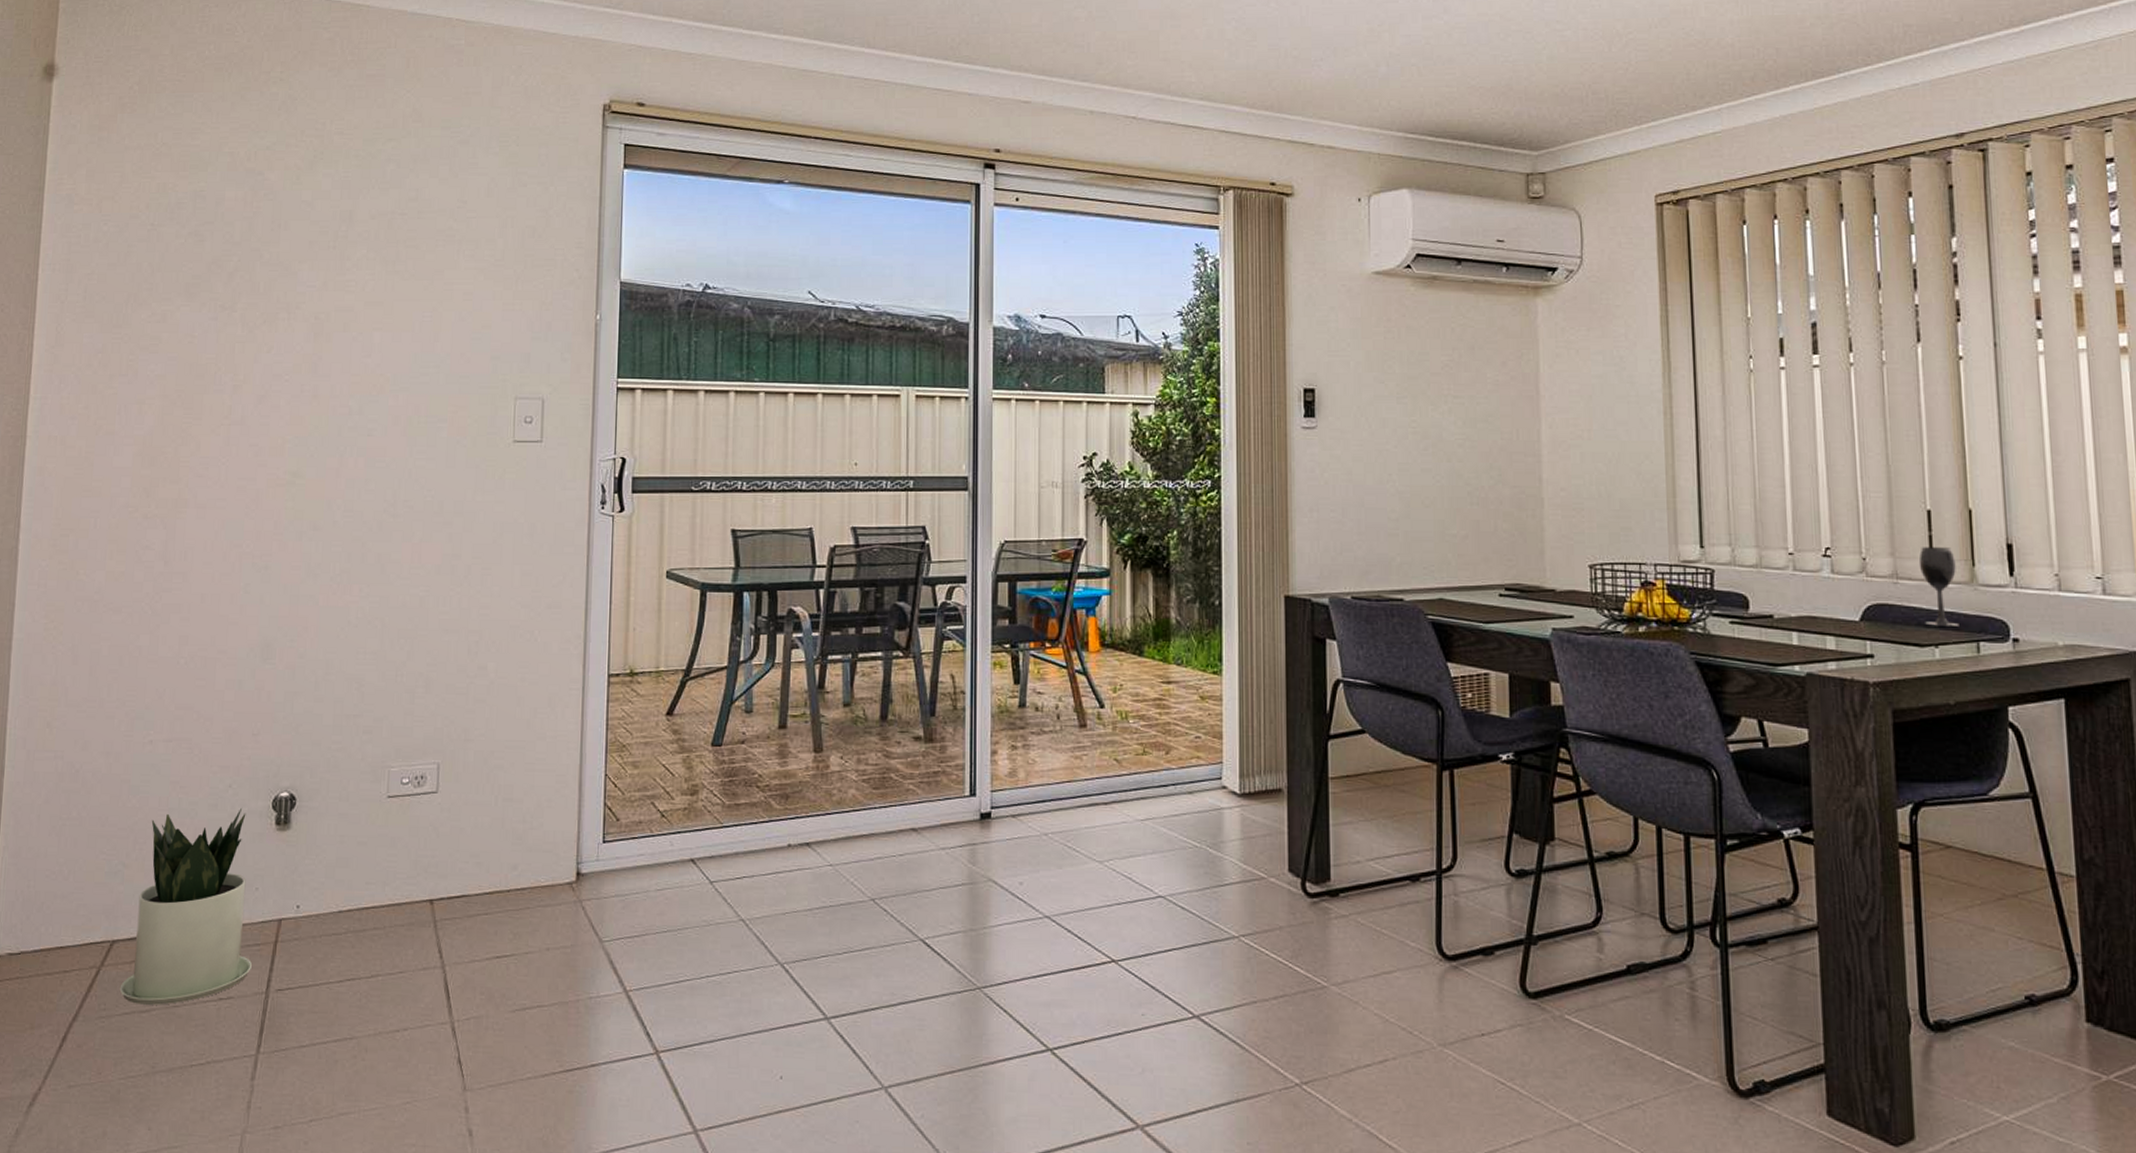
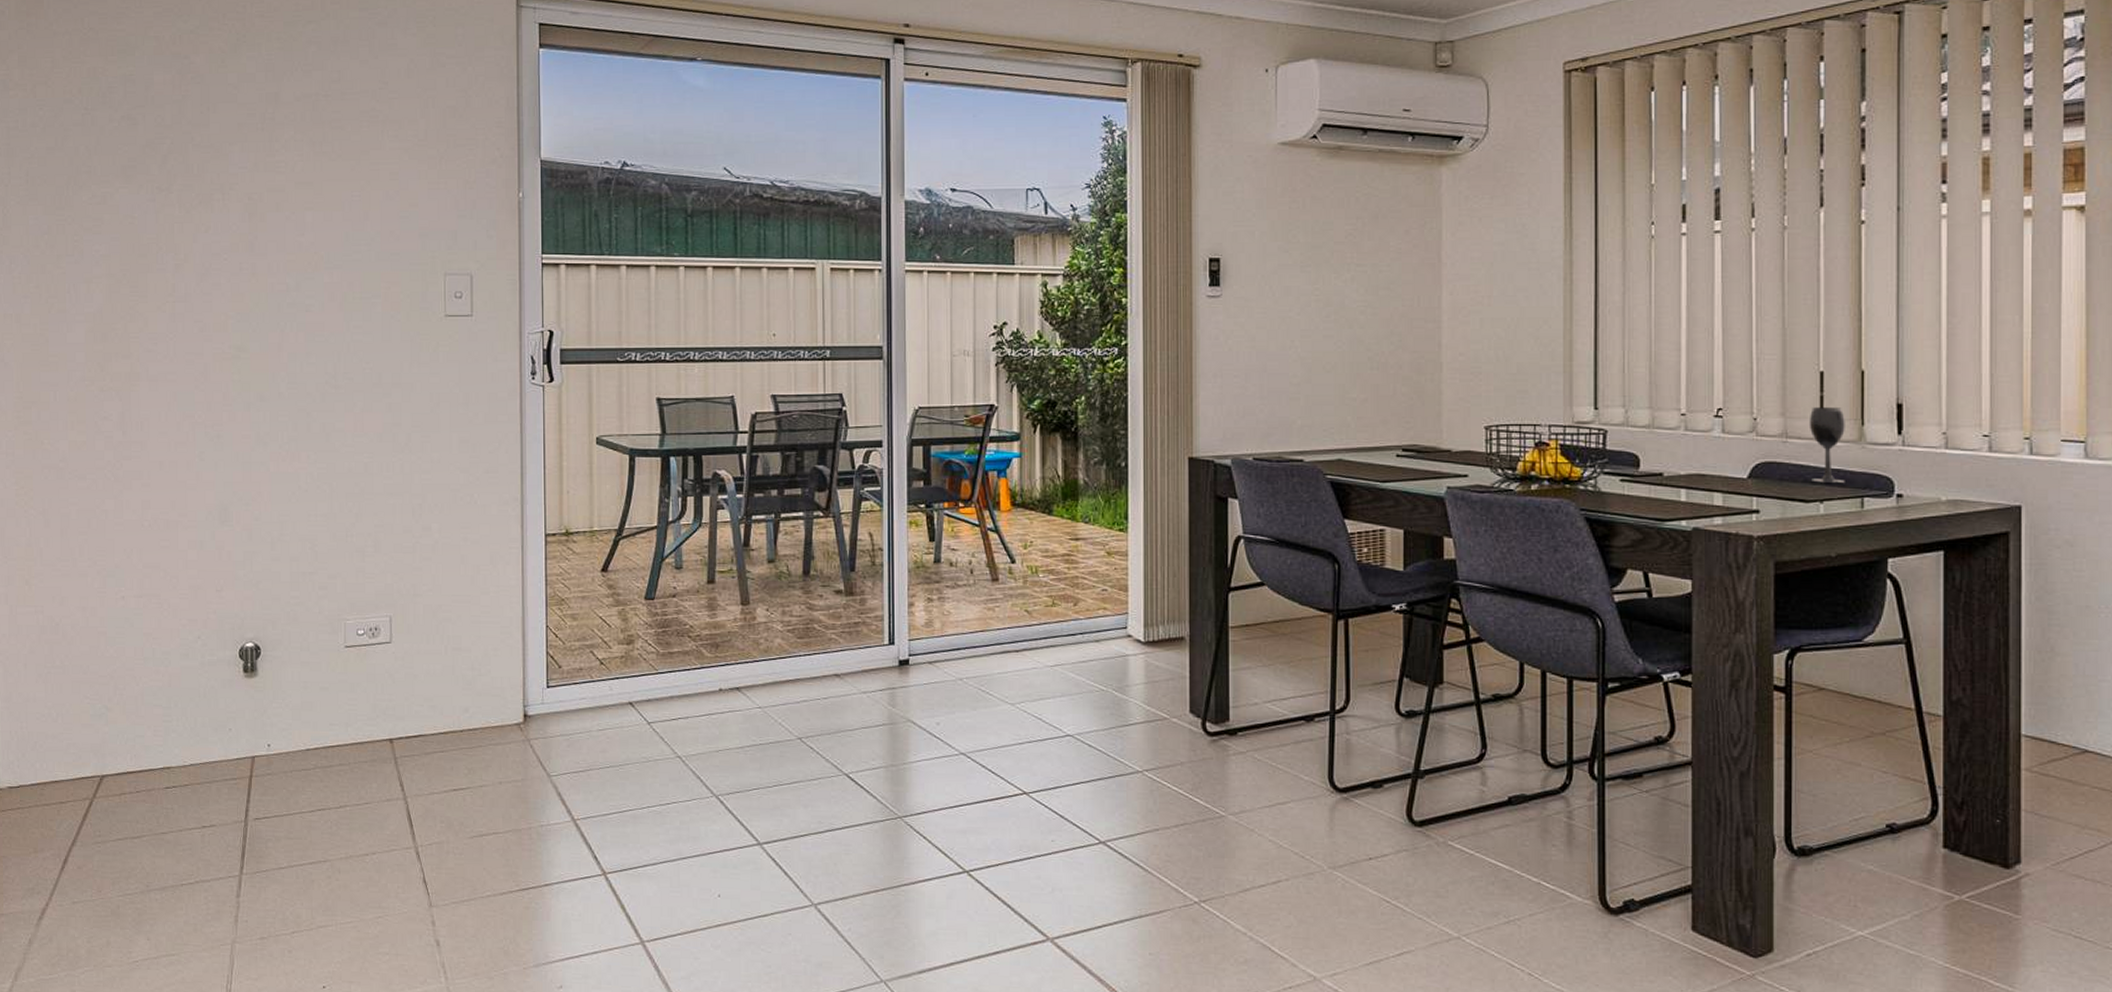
planter: present [119,808,253,1005] -> none [112,658,231,832]

